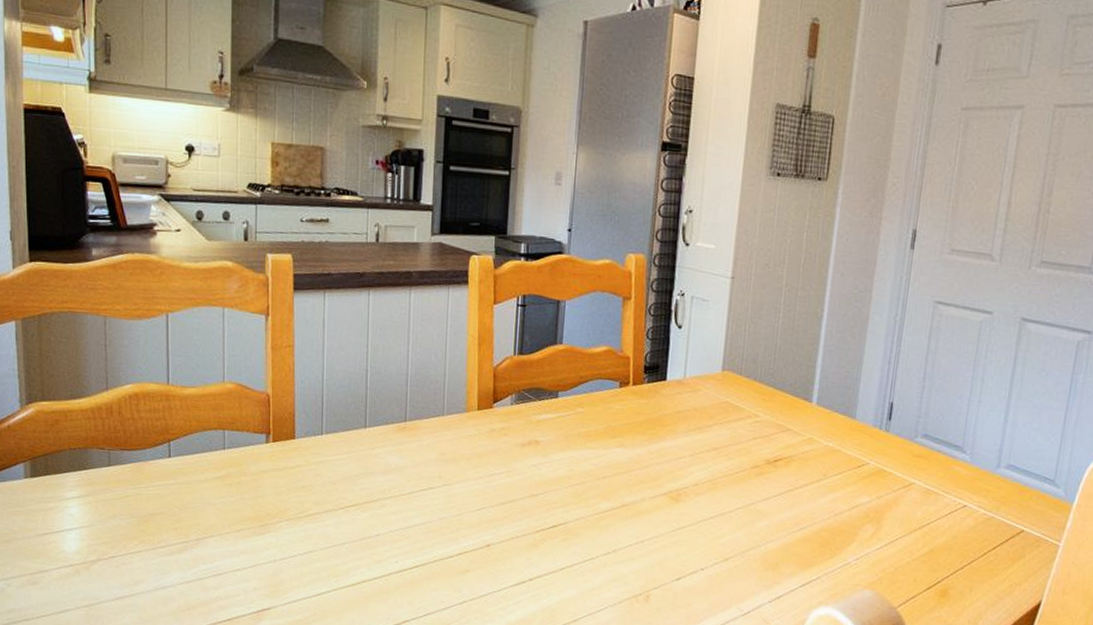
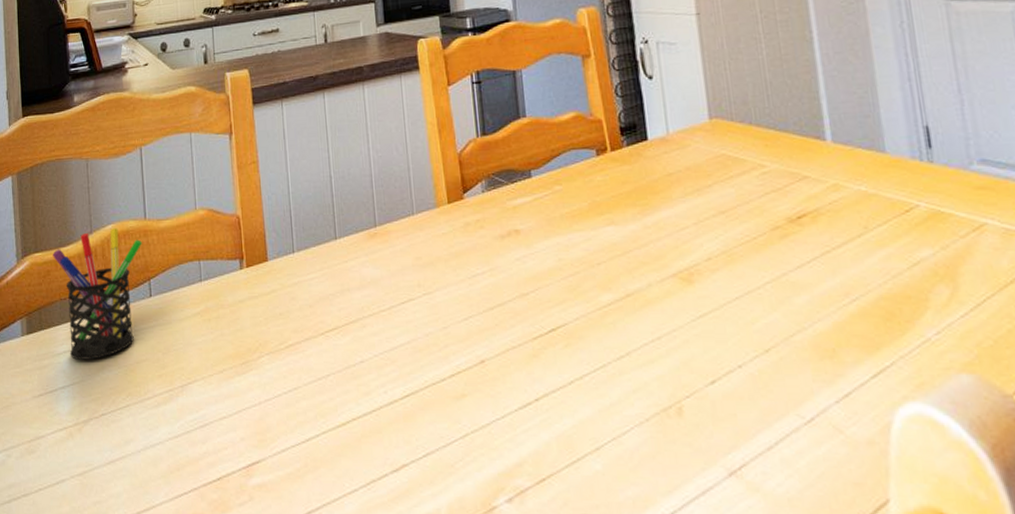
pen holder: none [62,388,163,508] -> present [52,228,142,360]

